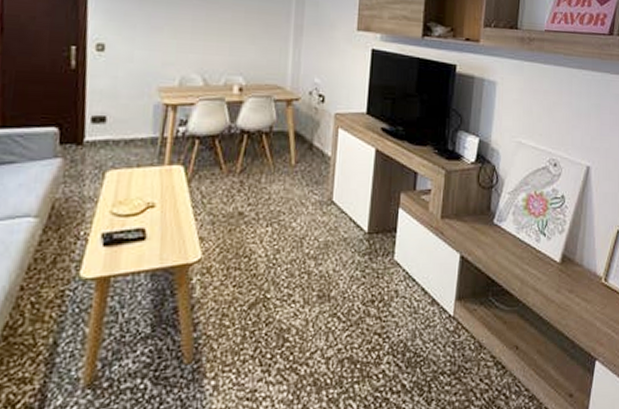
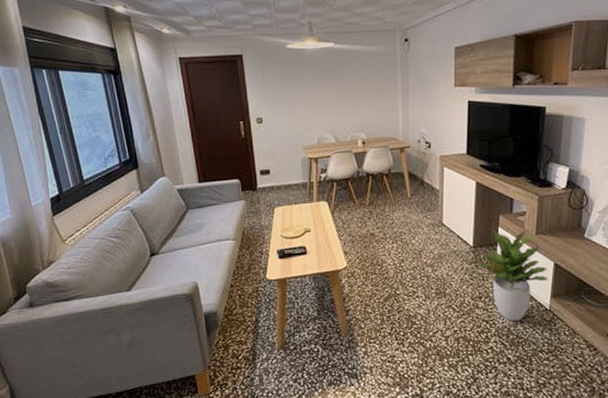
potted plant: none [375,209,454,334] -> present [480,228,548,322]

